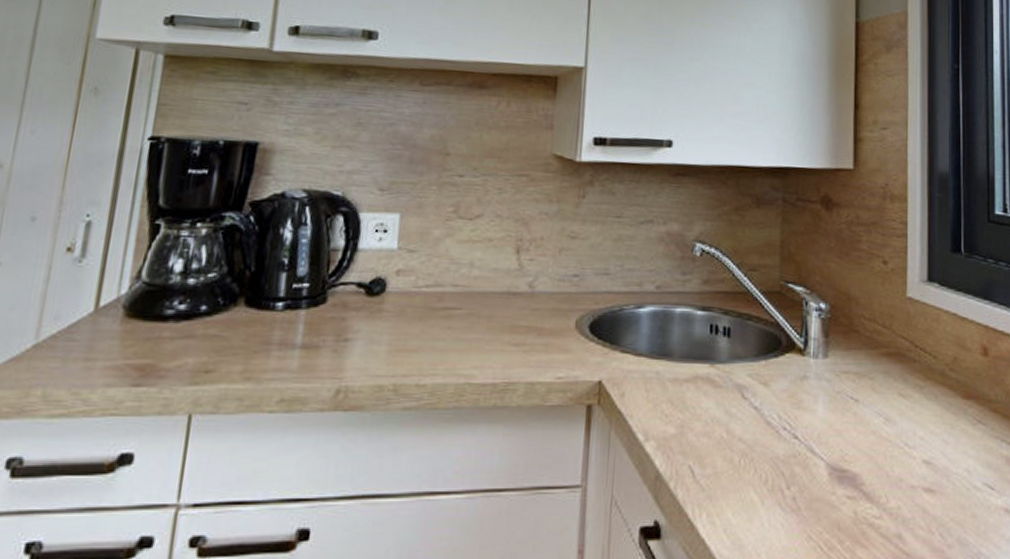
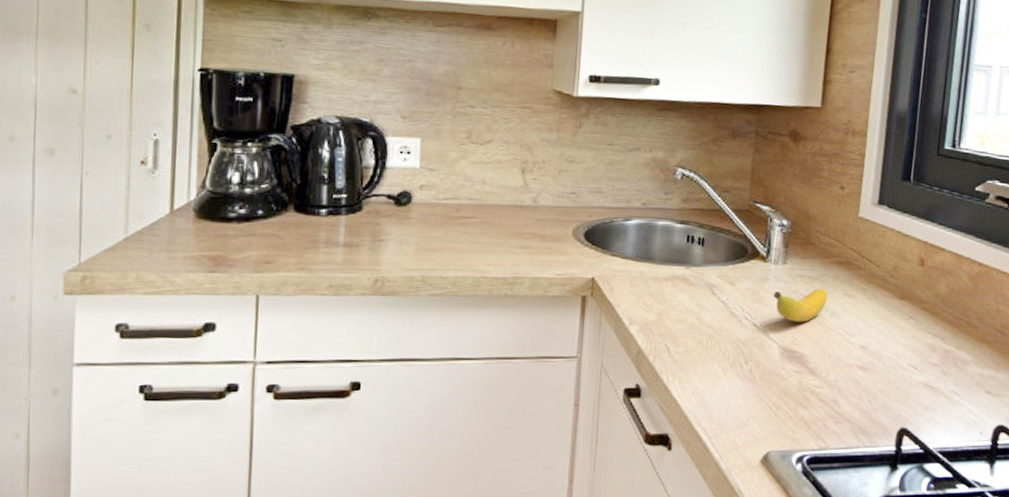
banana: none [815,387,879,432] -> present [773,288,828,322]

